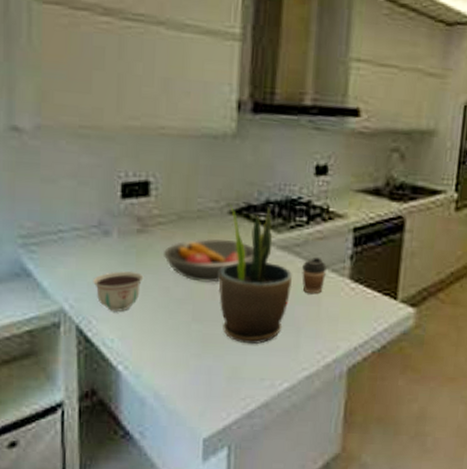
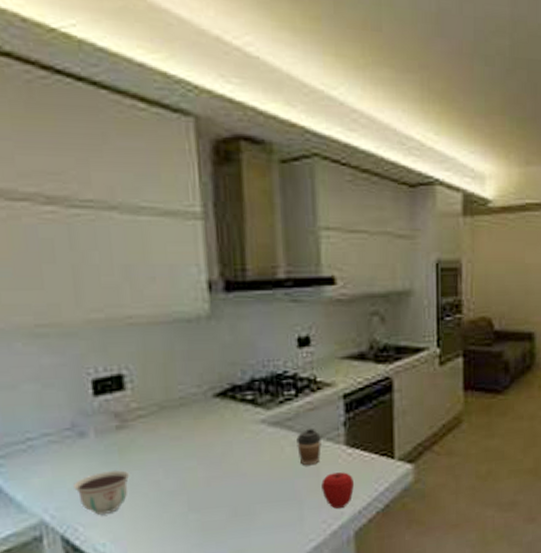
fruit bowl: present [163,239,254,283] -> none [147,423,245,471]
potted plant: present [219,202,293,345] -> none [210,385,289,525]
apple: none [321,305,354,342] -> present [321,472,355,509]

